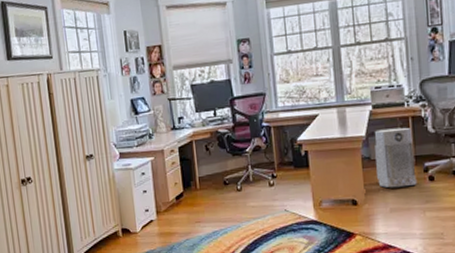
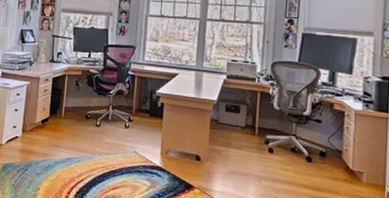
air purifier: present [374,127,417,188] -> none [222,97,259,154]

